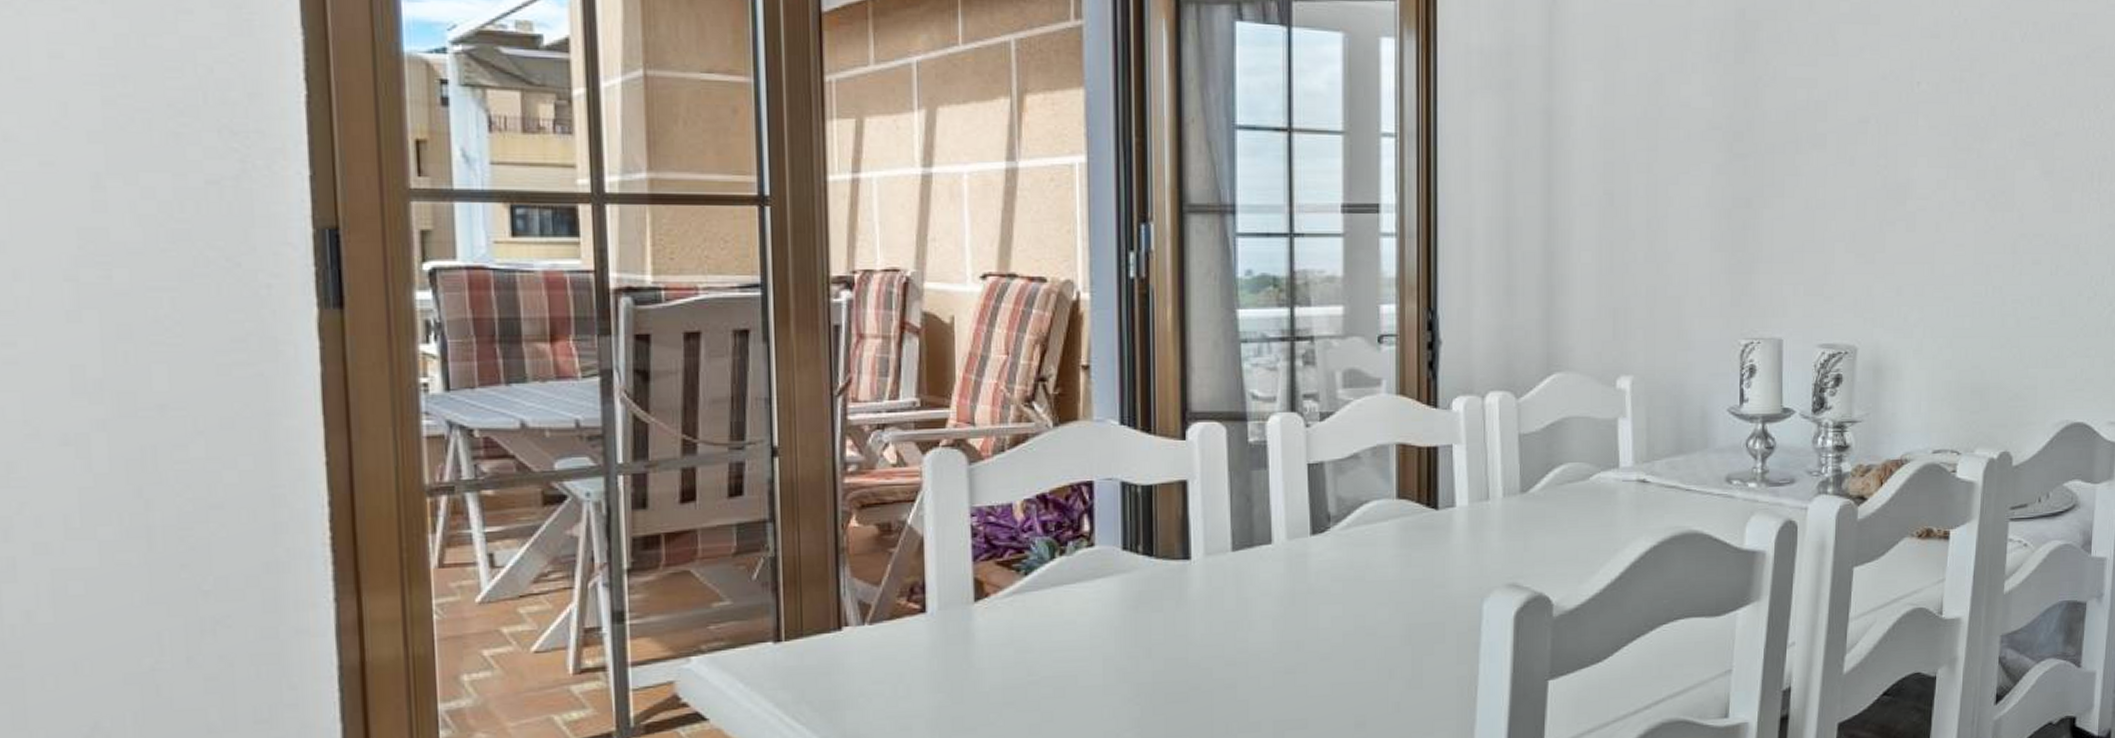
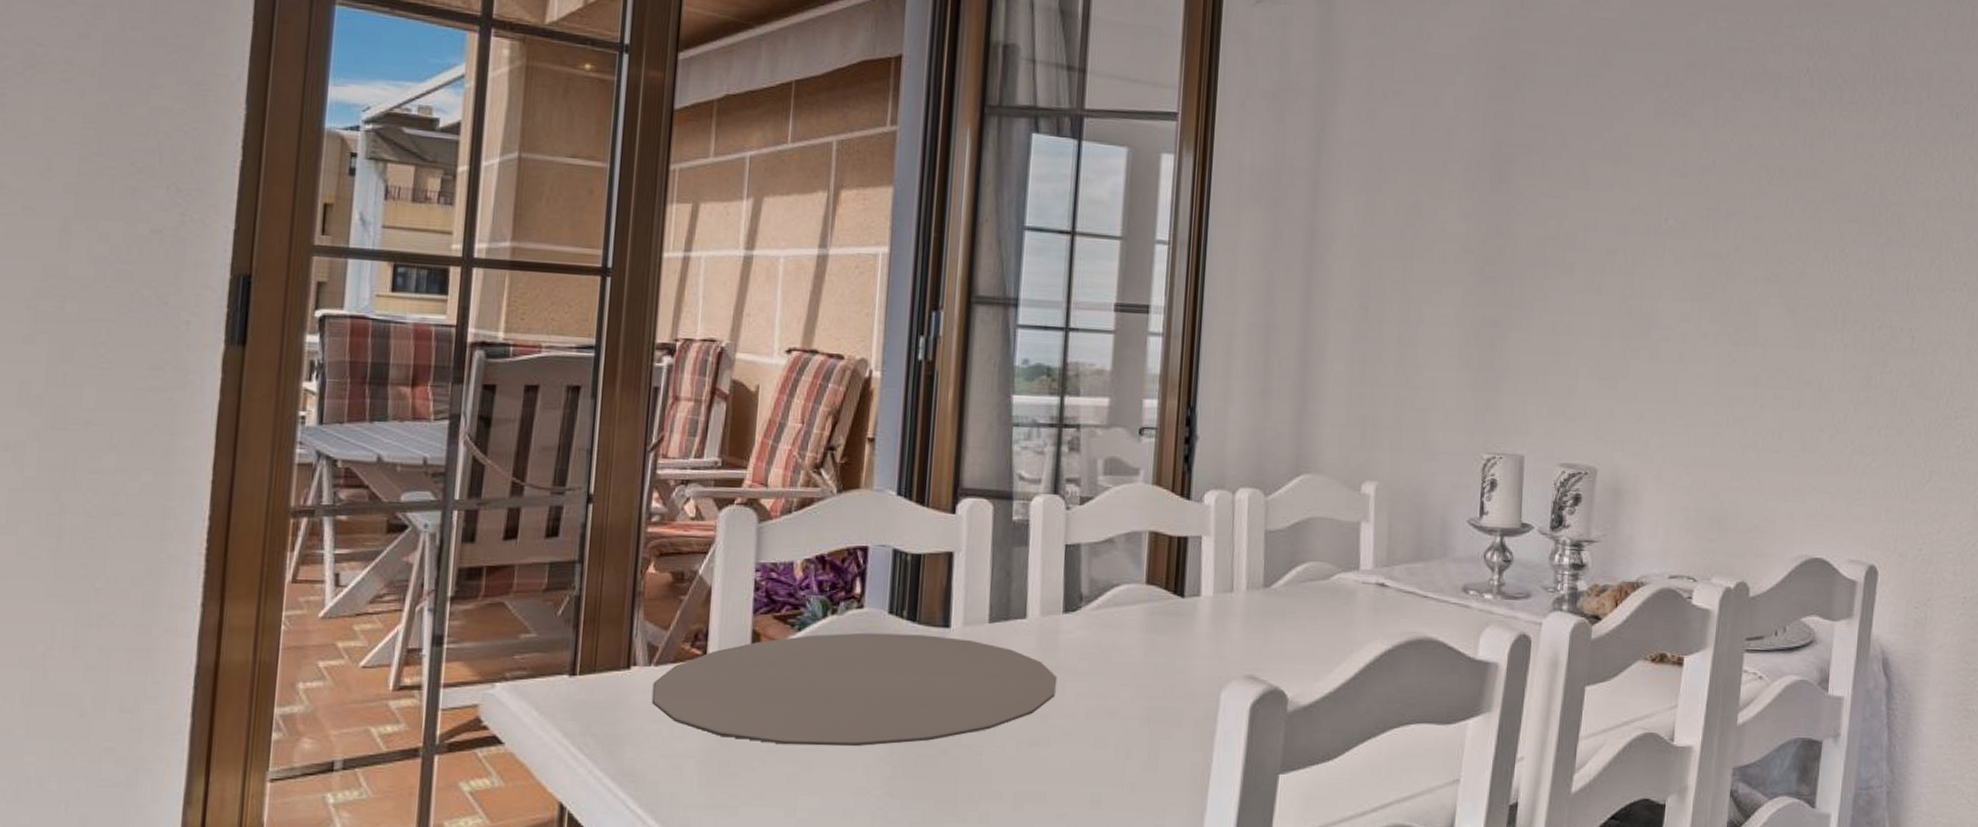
placemat: none [869,569,1310,695] -> present [652,632,1058,746]

